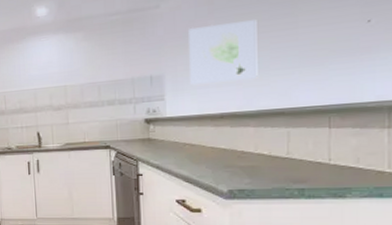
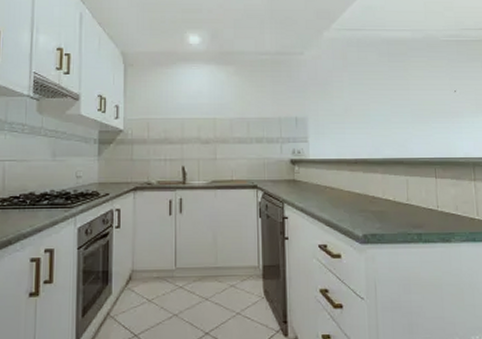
wall art: present [189,19,258,85] -> none [328,76,383,129]

